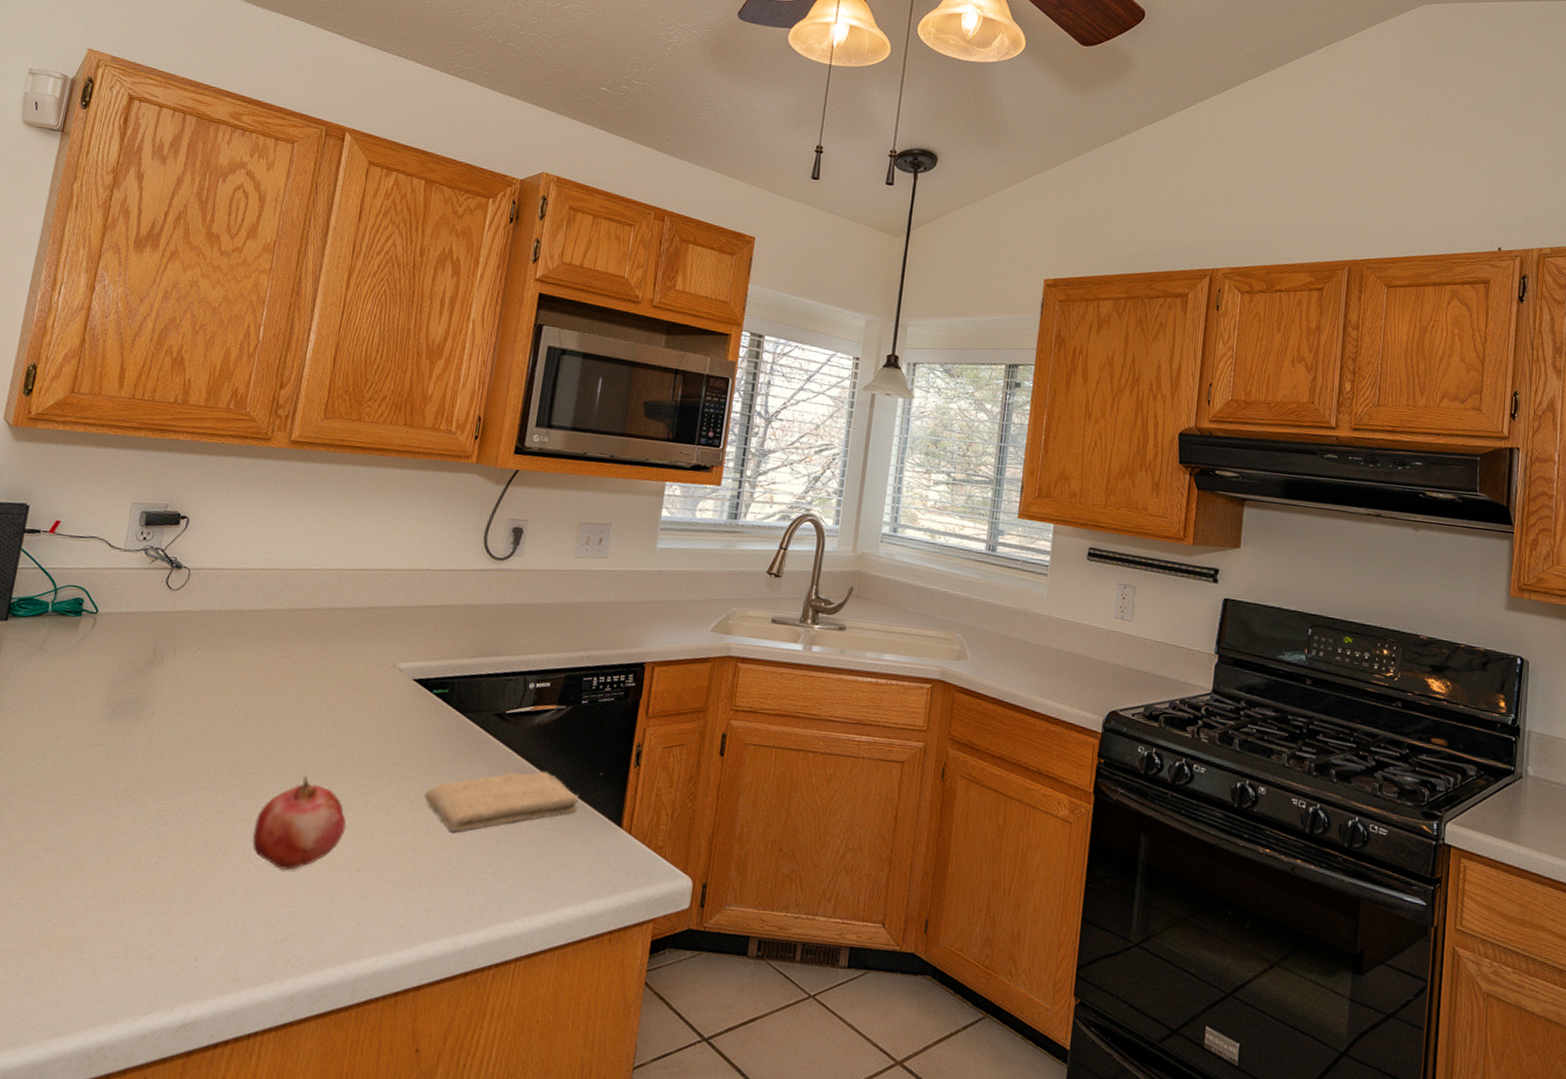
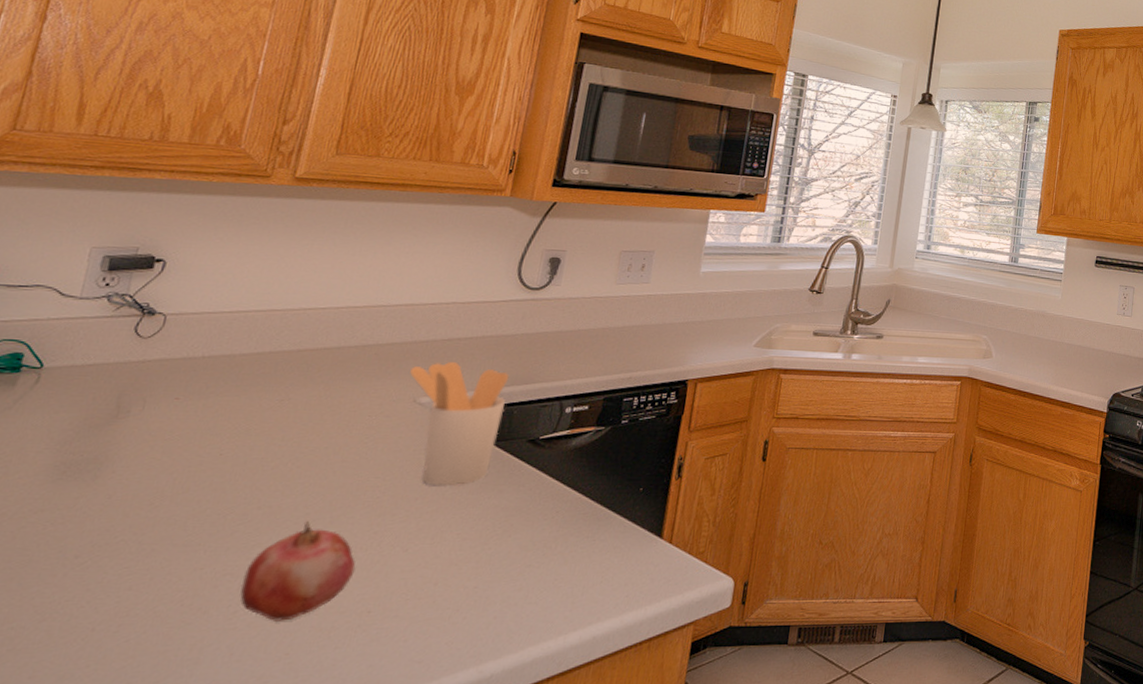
utensil holder: none [390,628,478,755] -> present [410,361,510,487]
washcloth: present [424,771,579,833] -> none [447,492,617,561]

